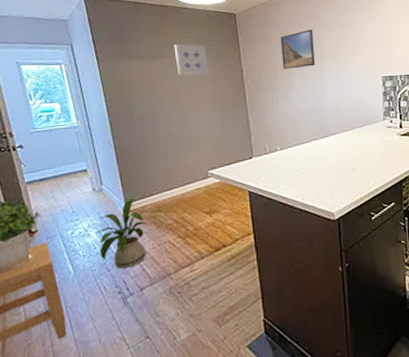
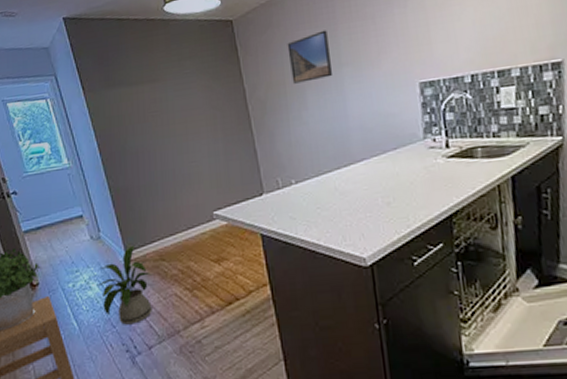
wall art: present [174,44,208,75] -> none [165,62,205,101]

